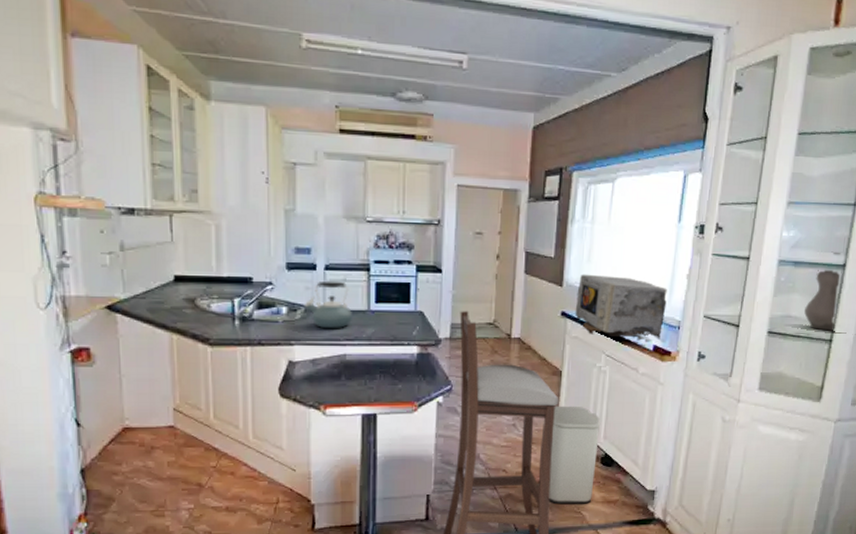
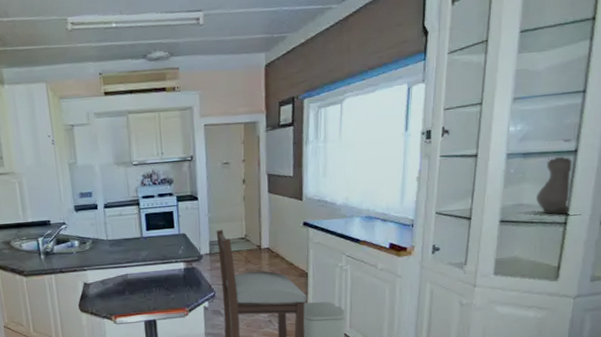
kettle: present [303,280,352,329] -> none [91,216,129,256]
microwave: present [575,274,667,340] -> none [315,186,399,239]

